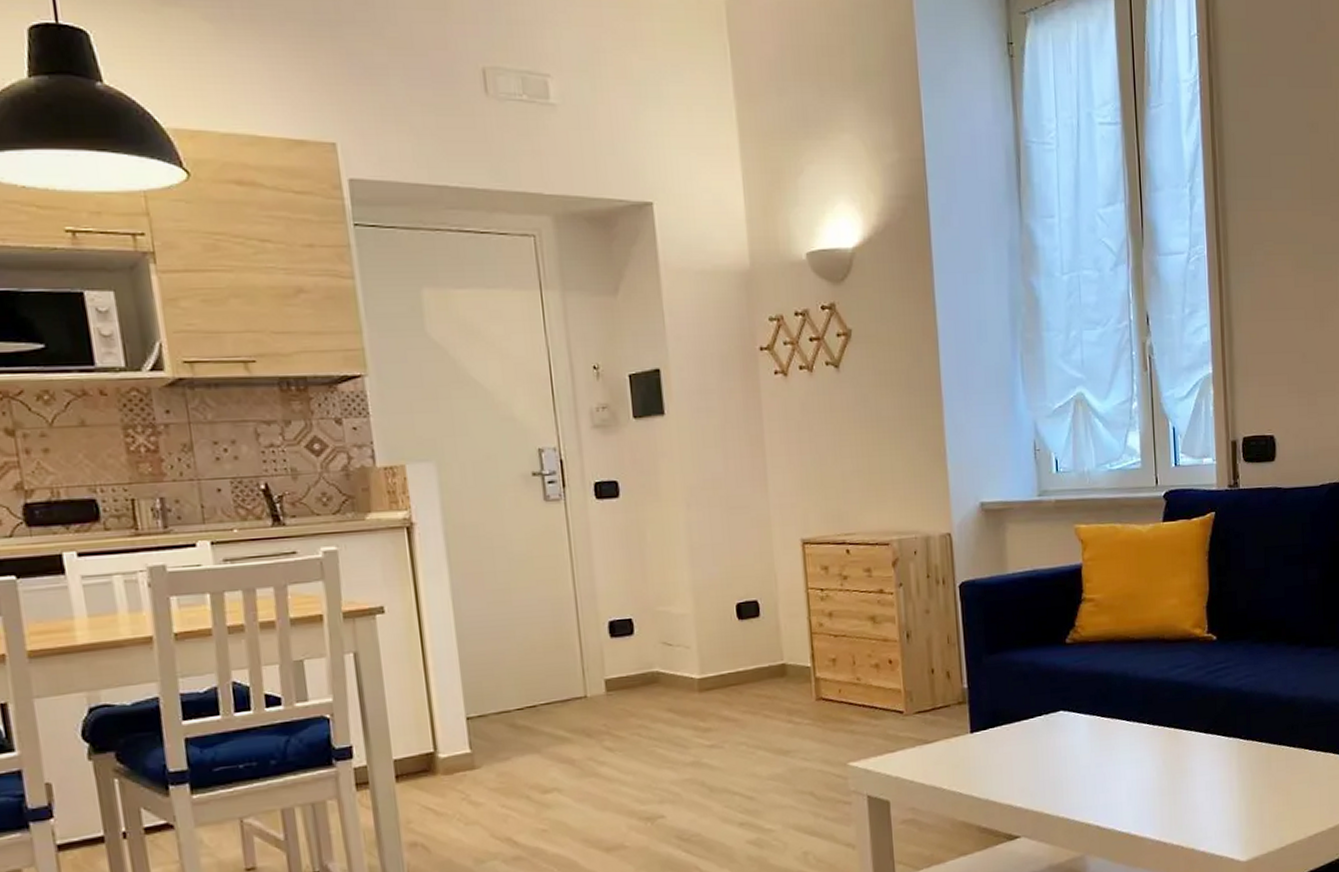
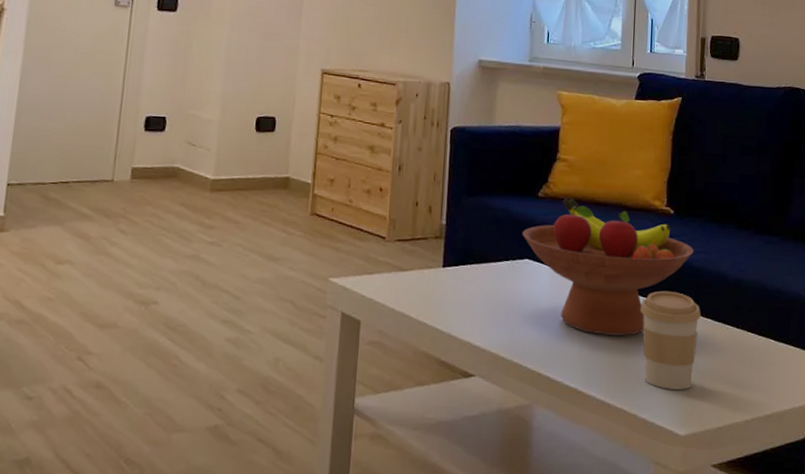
fruit bowl: none [1054,640,1241,776] -> present [523,198,693,336]
coffee cup: none [1189,720,1254,819] -> present [640,290,701,390]

